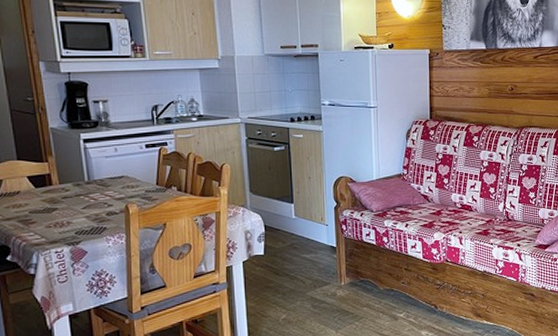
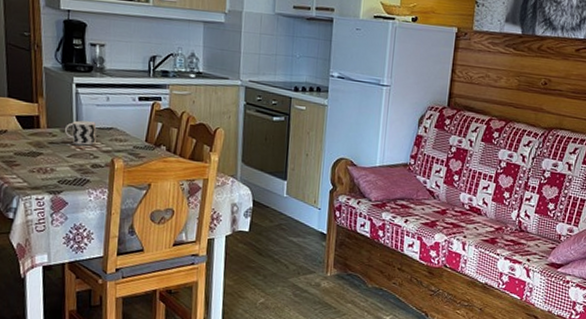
cup: none [77,173,109,196] -> present [65,120,97,146]

